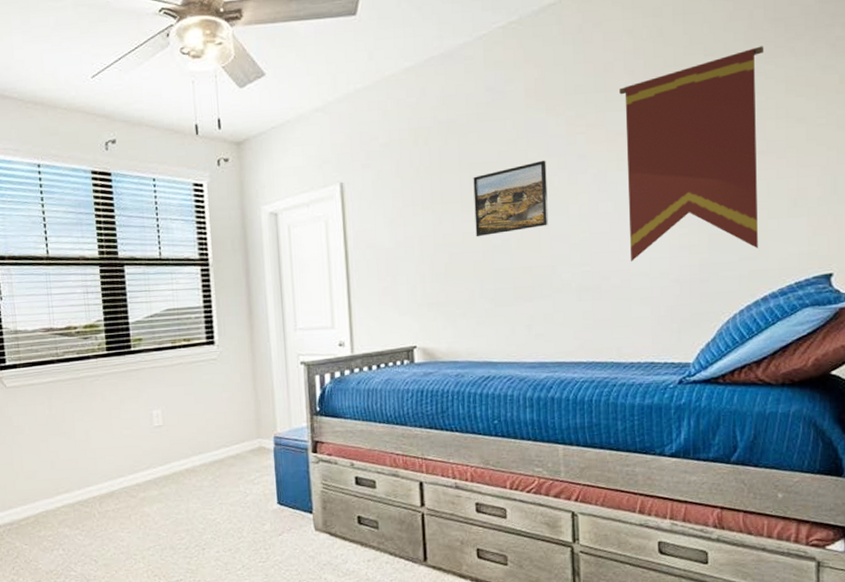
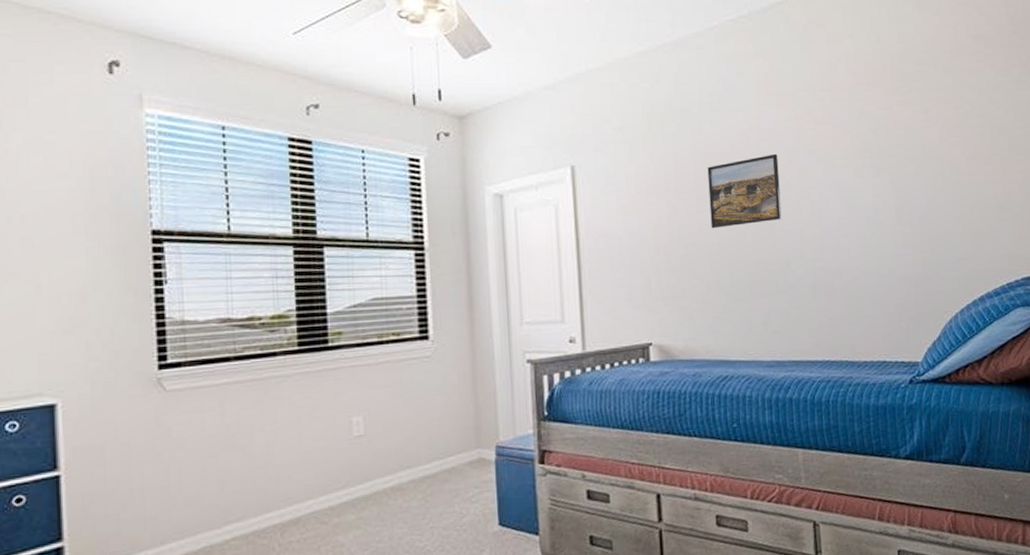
pennant: present [619,46,764,262] -> none [843,59,973,259]

